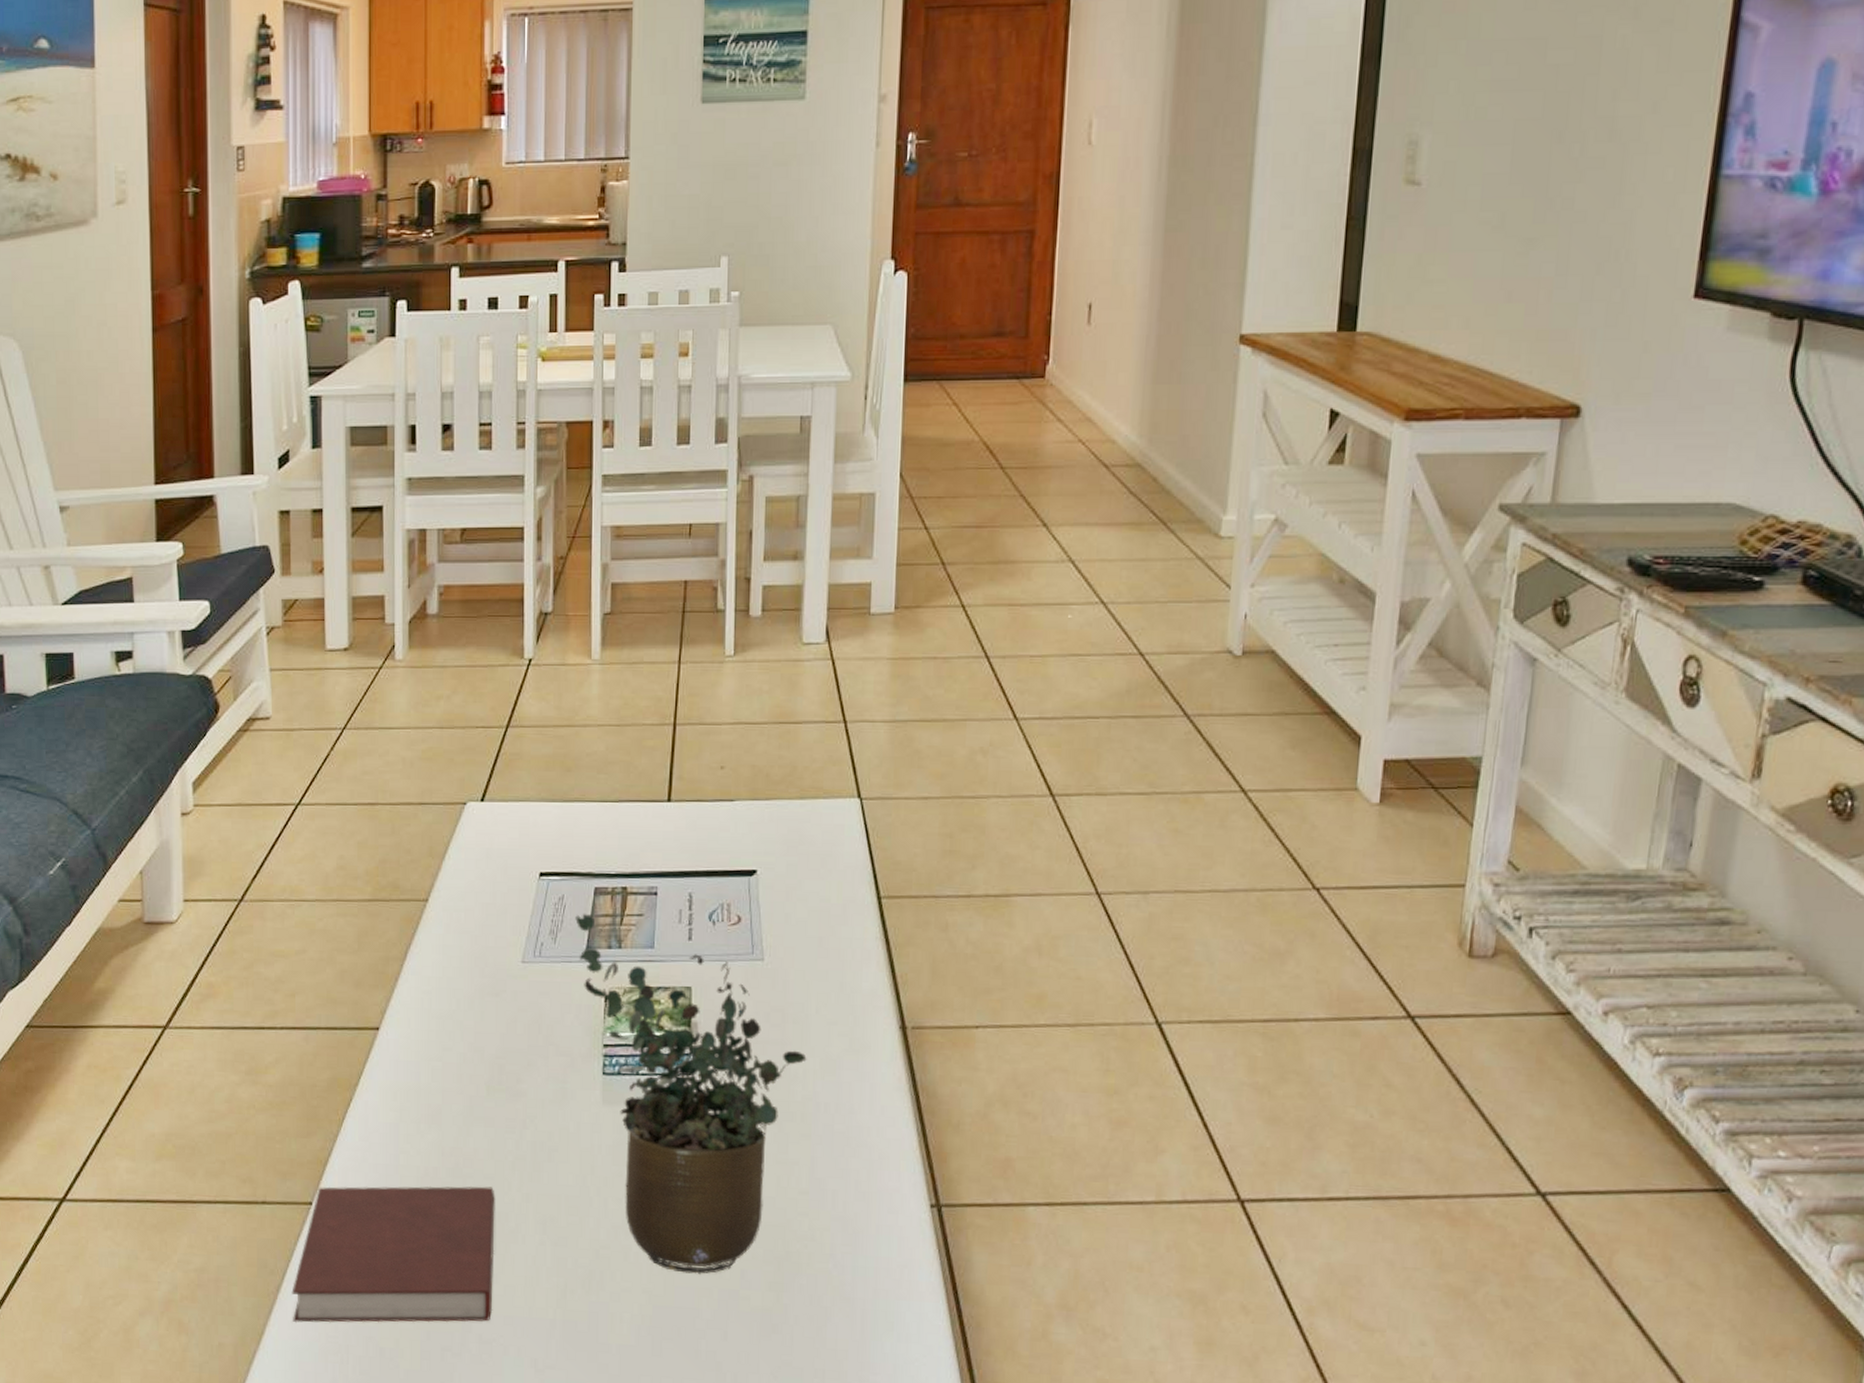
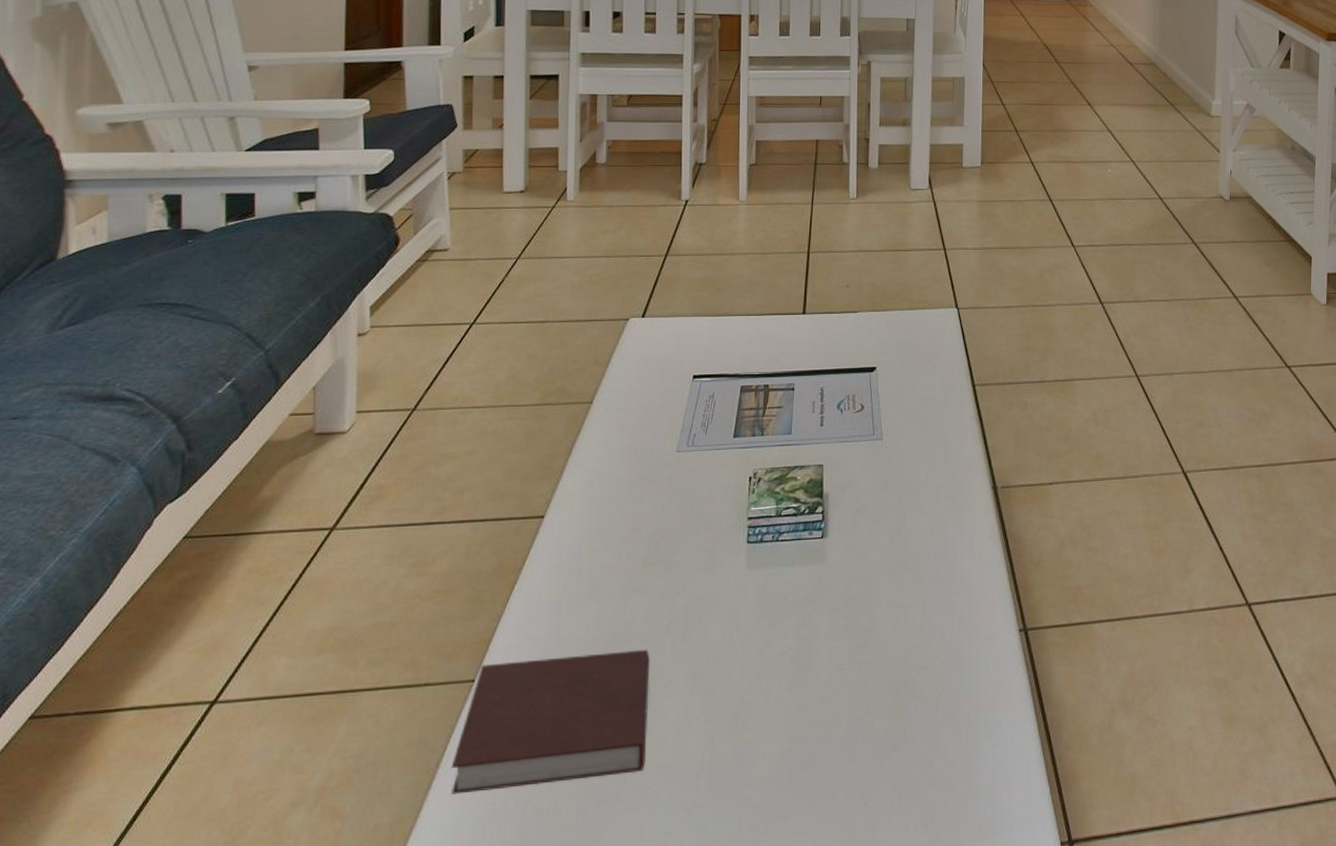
potted plant: present [575,913,807,1274] -> none [724,407,919,708]

